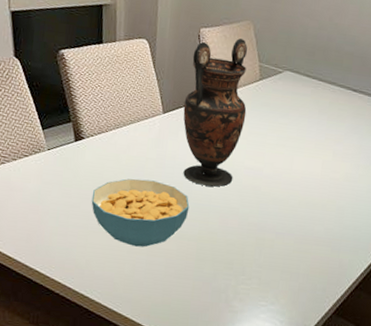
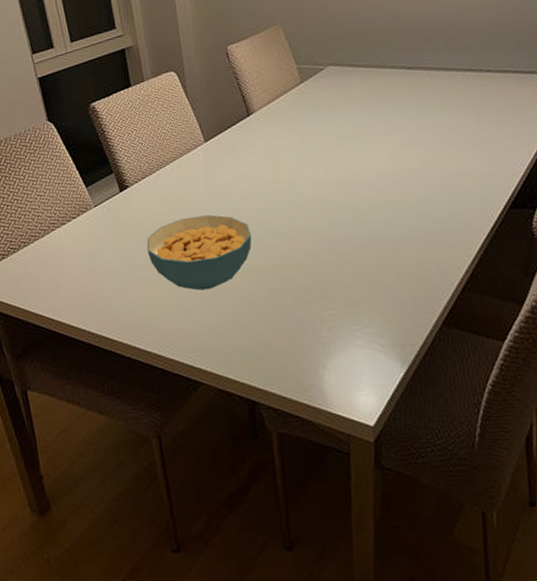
vase: present [183,38,248,187] -> none [224,45,294,209]

